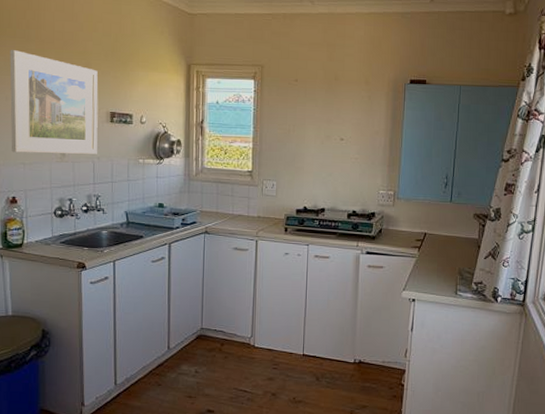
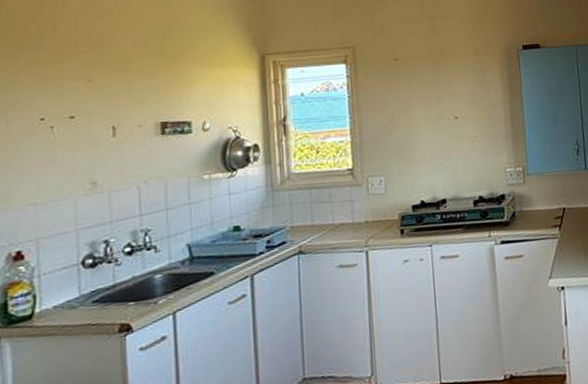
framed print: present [10,50,98,154] -> none [12,61,144,192]

